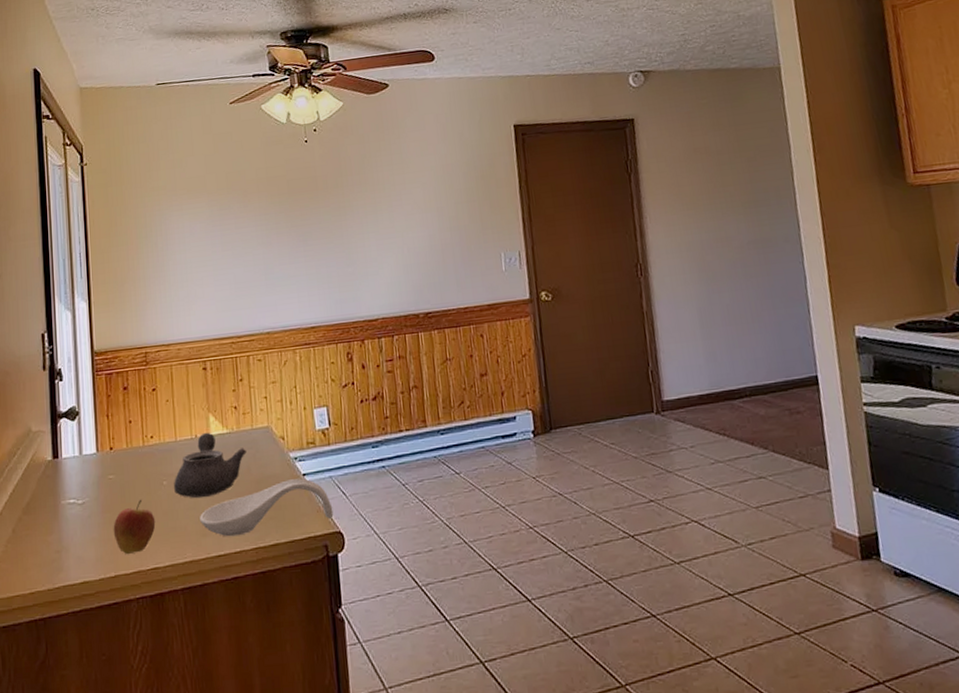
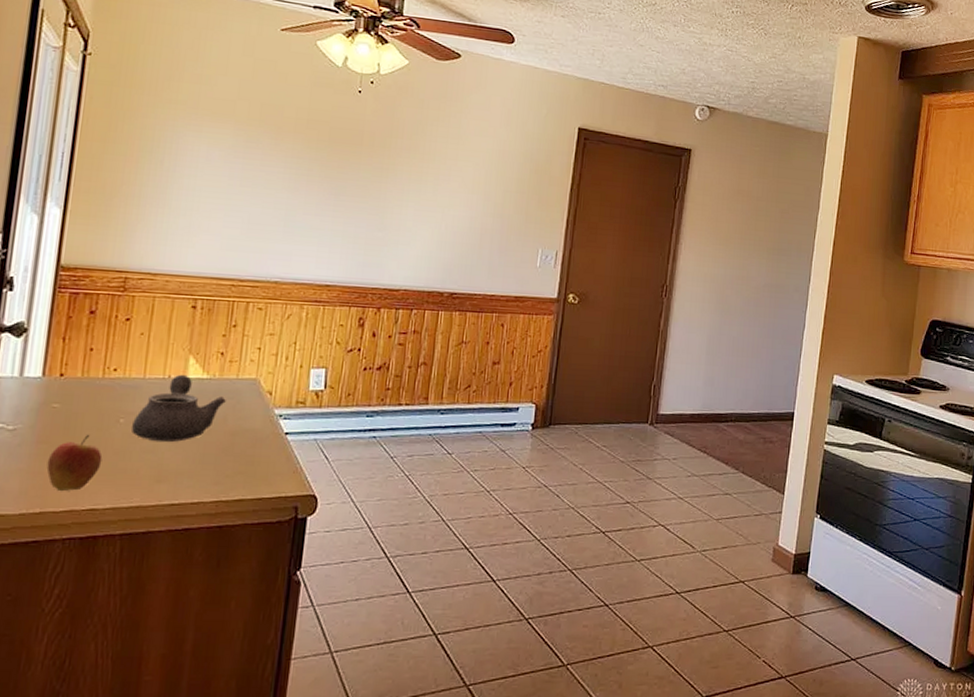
spoon rest: present [200,478,334,537] -> none [156,436,312,487]

